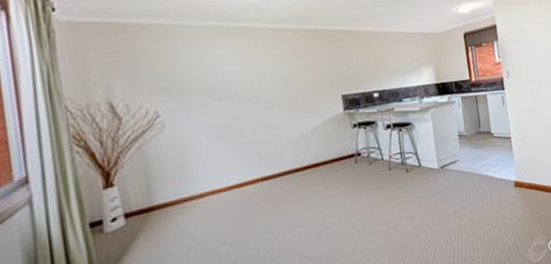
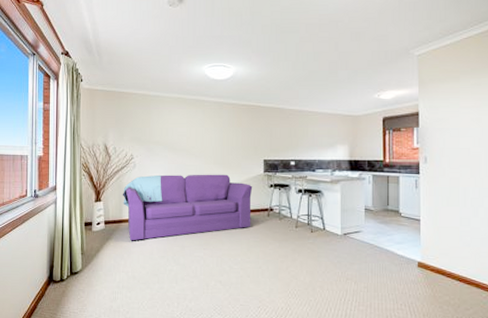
sofa: none [148,119,337,234] -> present [122,174,253,241]

